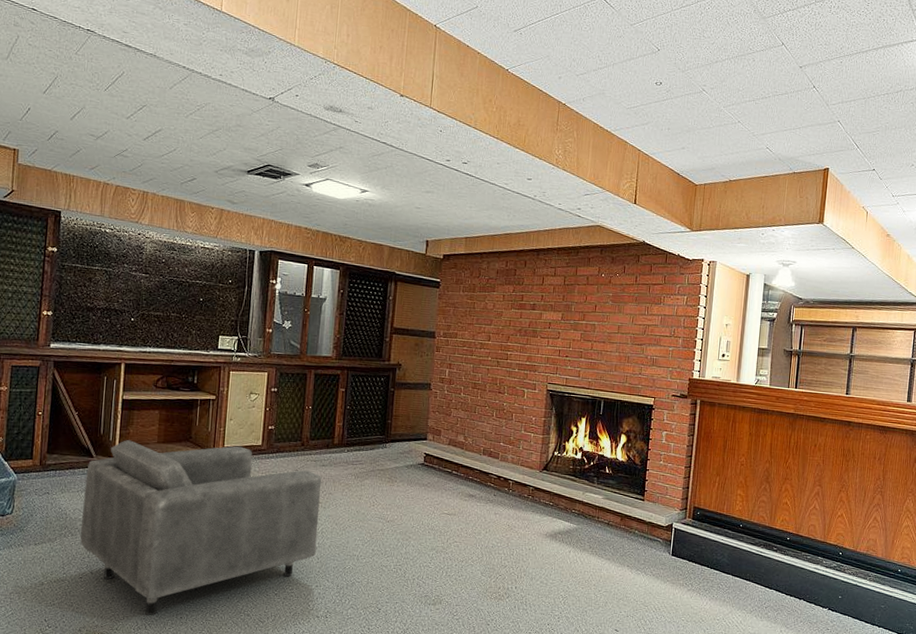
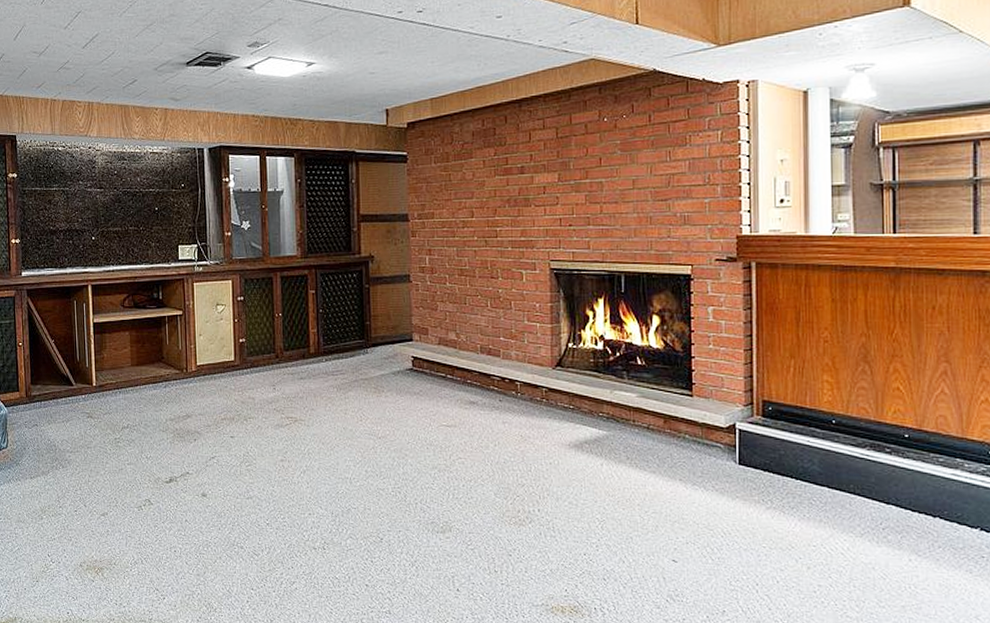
armchair: present [80,440,322,616] -> none [68,363,305,550]

